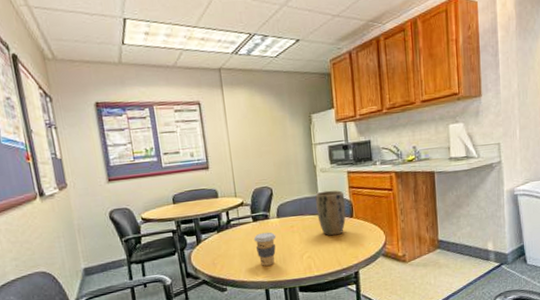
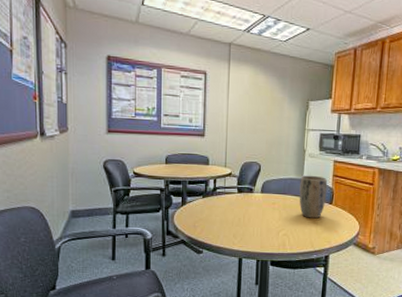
coffee cup: present [253,232,277,266] -> none [235,204,258,236]

